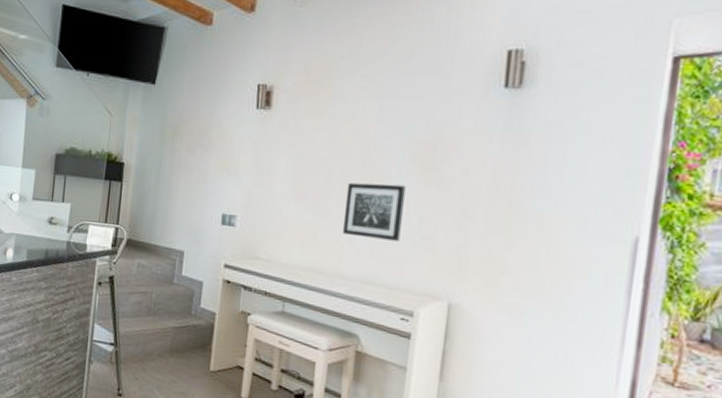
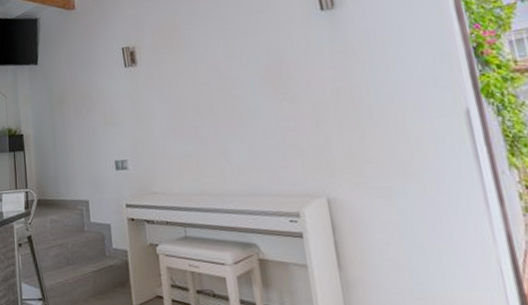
wall art: present [342,182,406,241] -> none [214,105,270,157]

